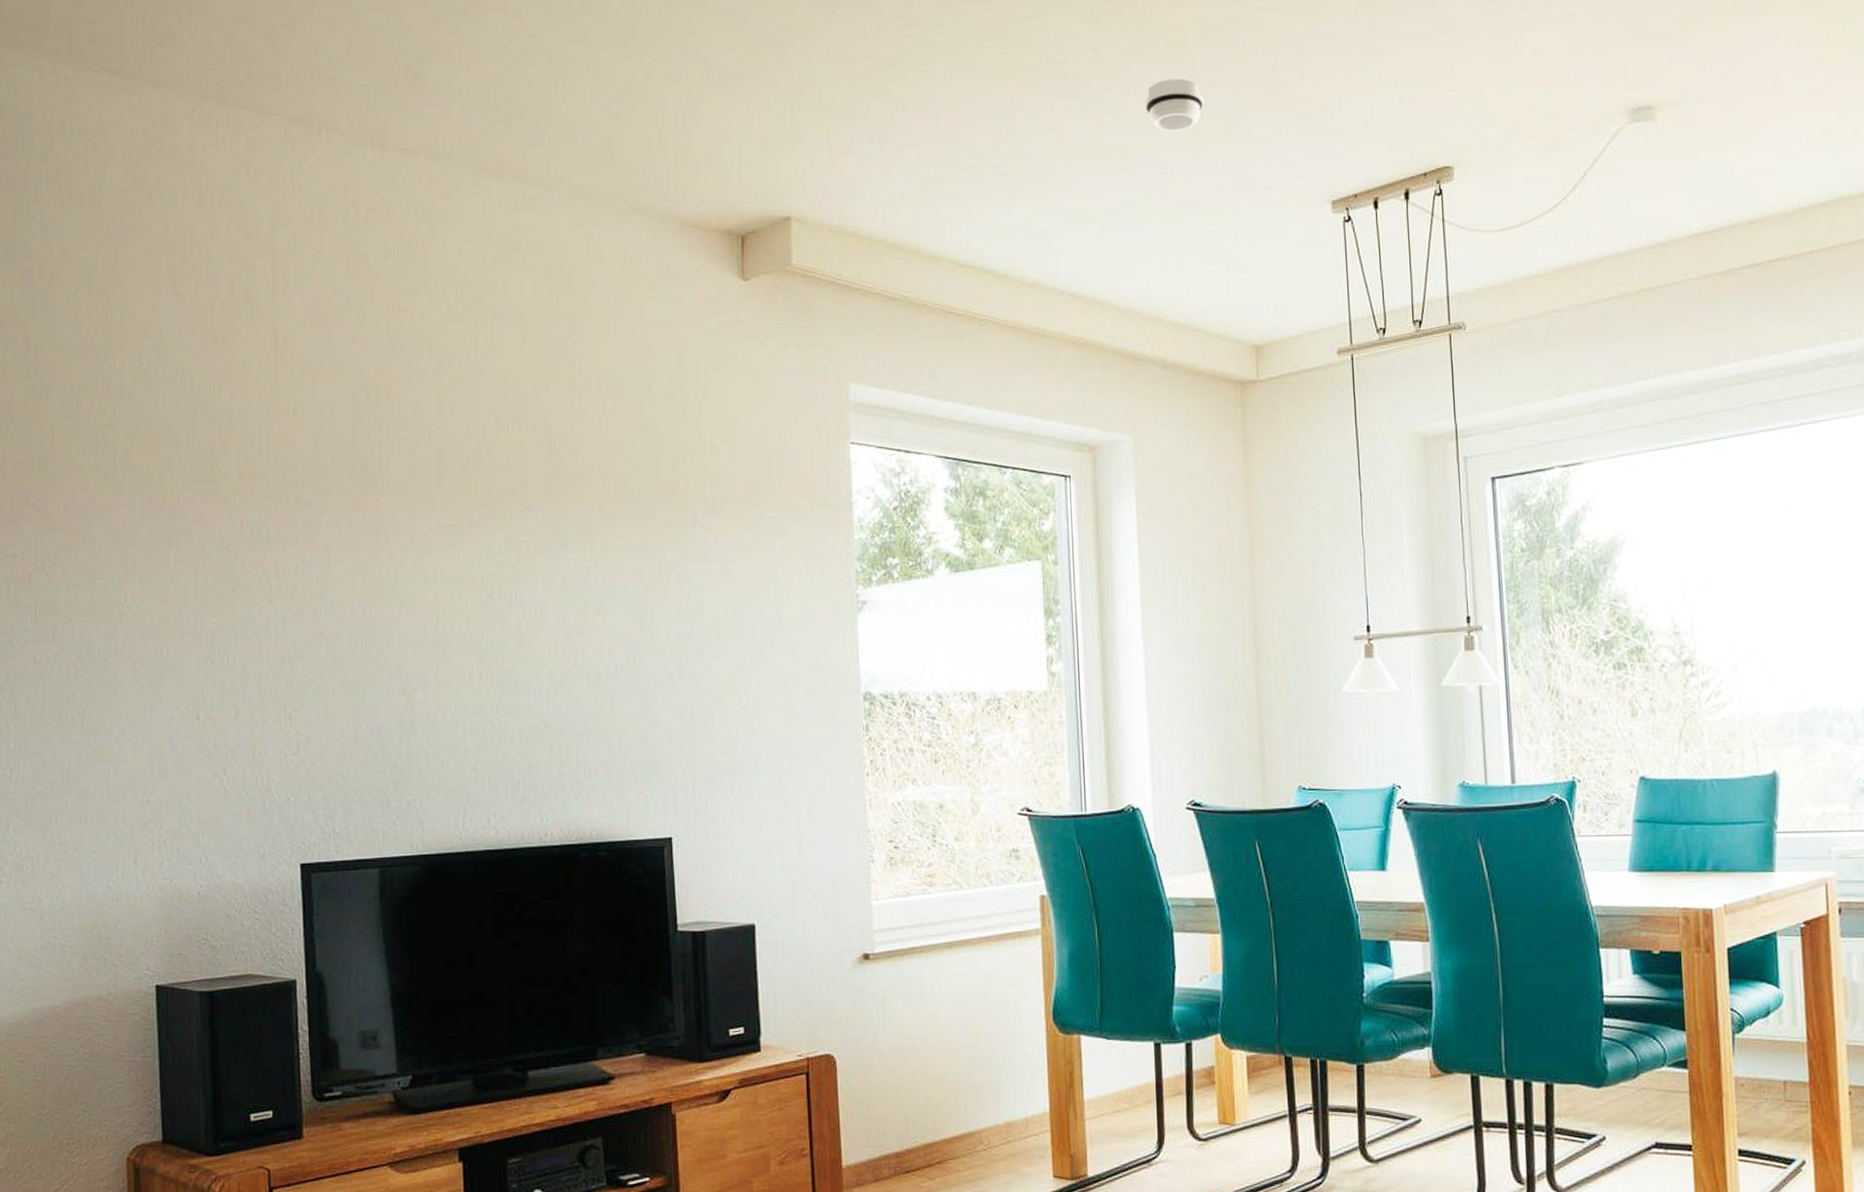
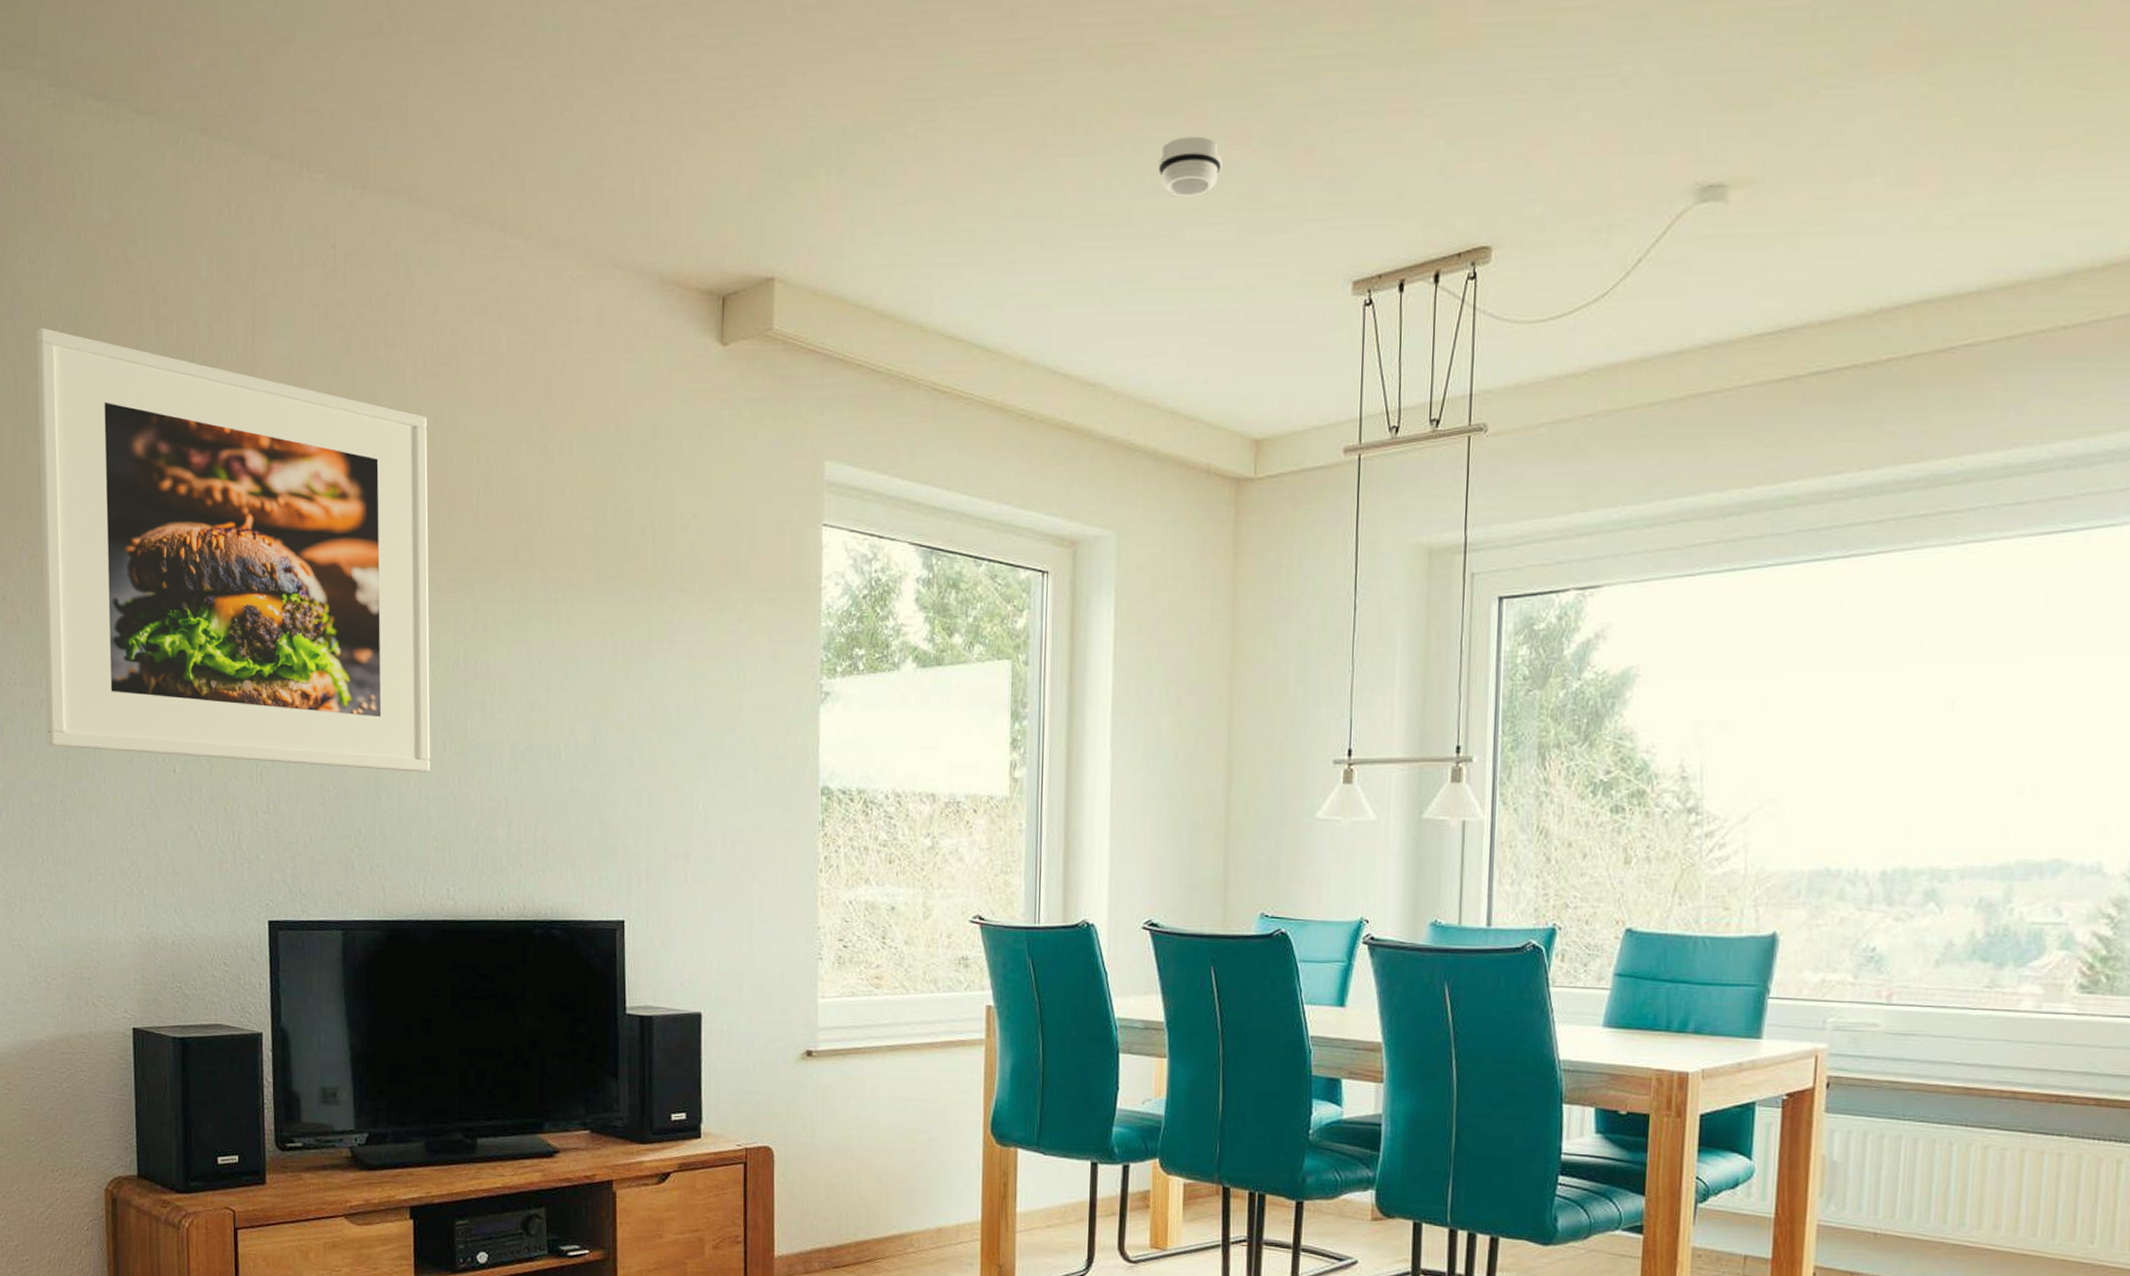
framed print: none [49,290,466,704] -> present [36,327,431,772]

